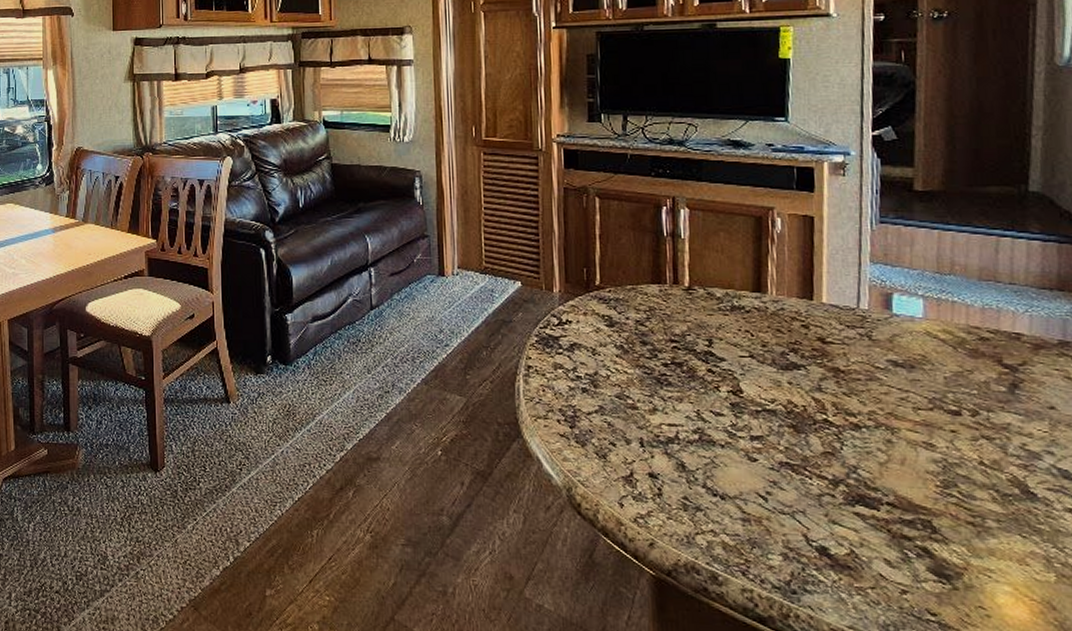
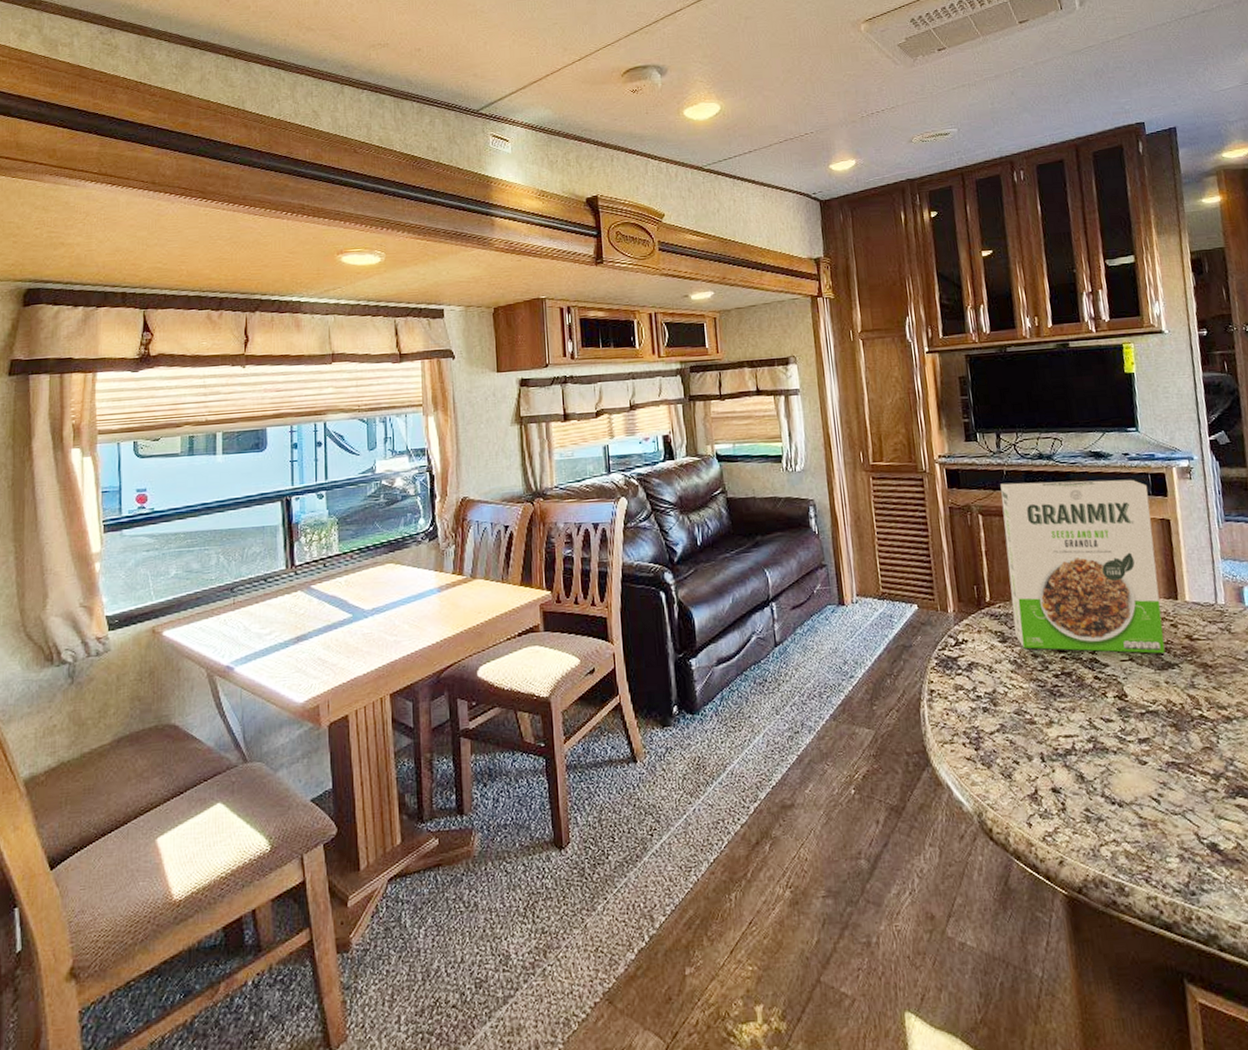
cereal box: none [622,167,792,354] -> present [1000,479,1166,654]

